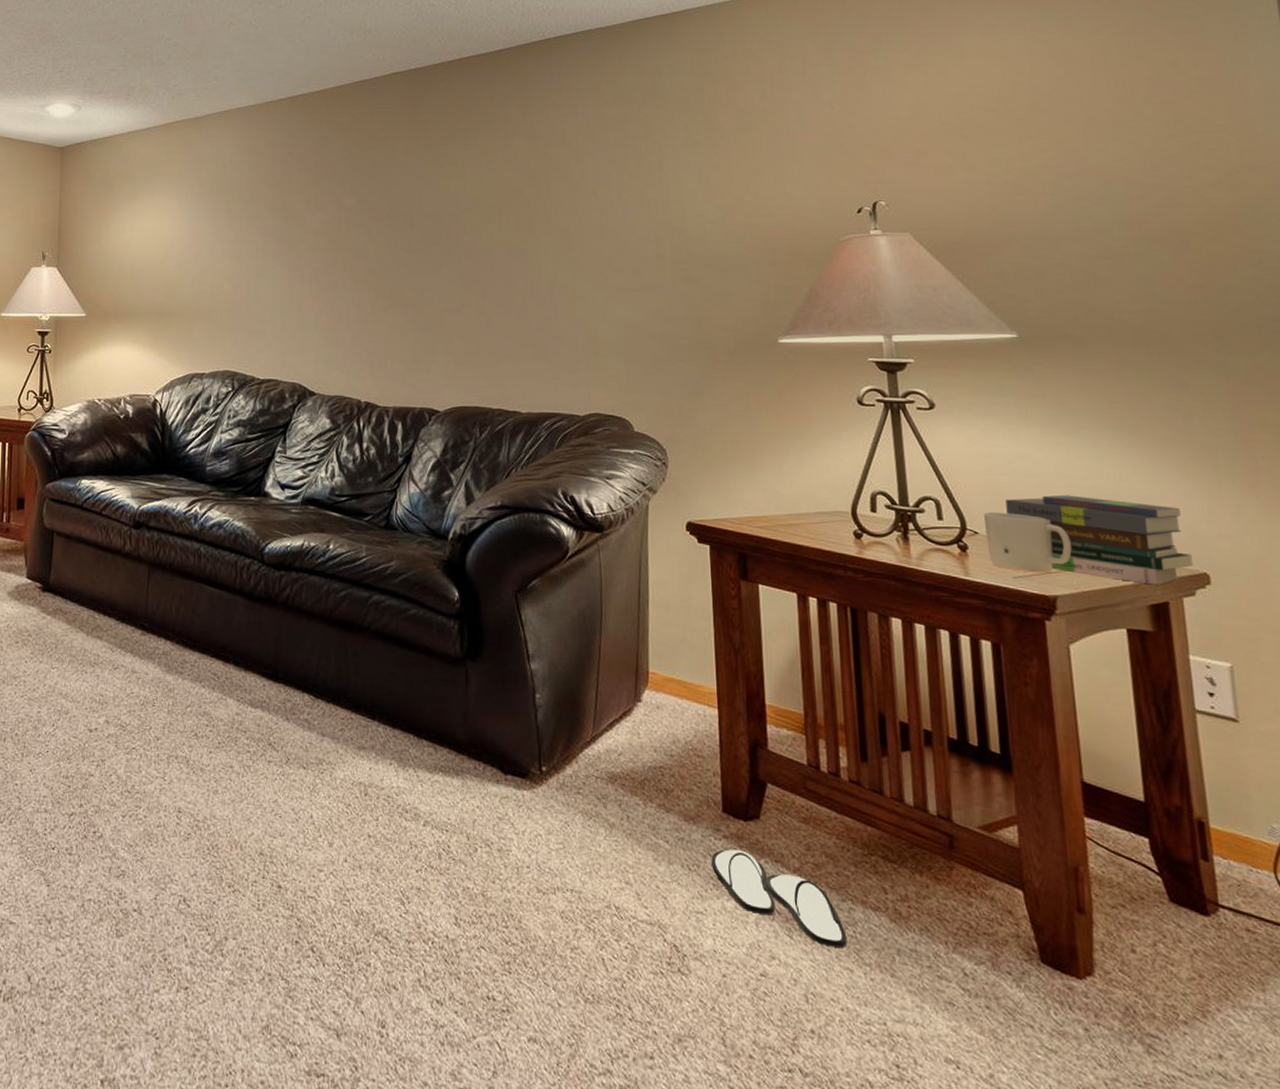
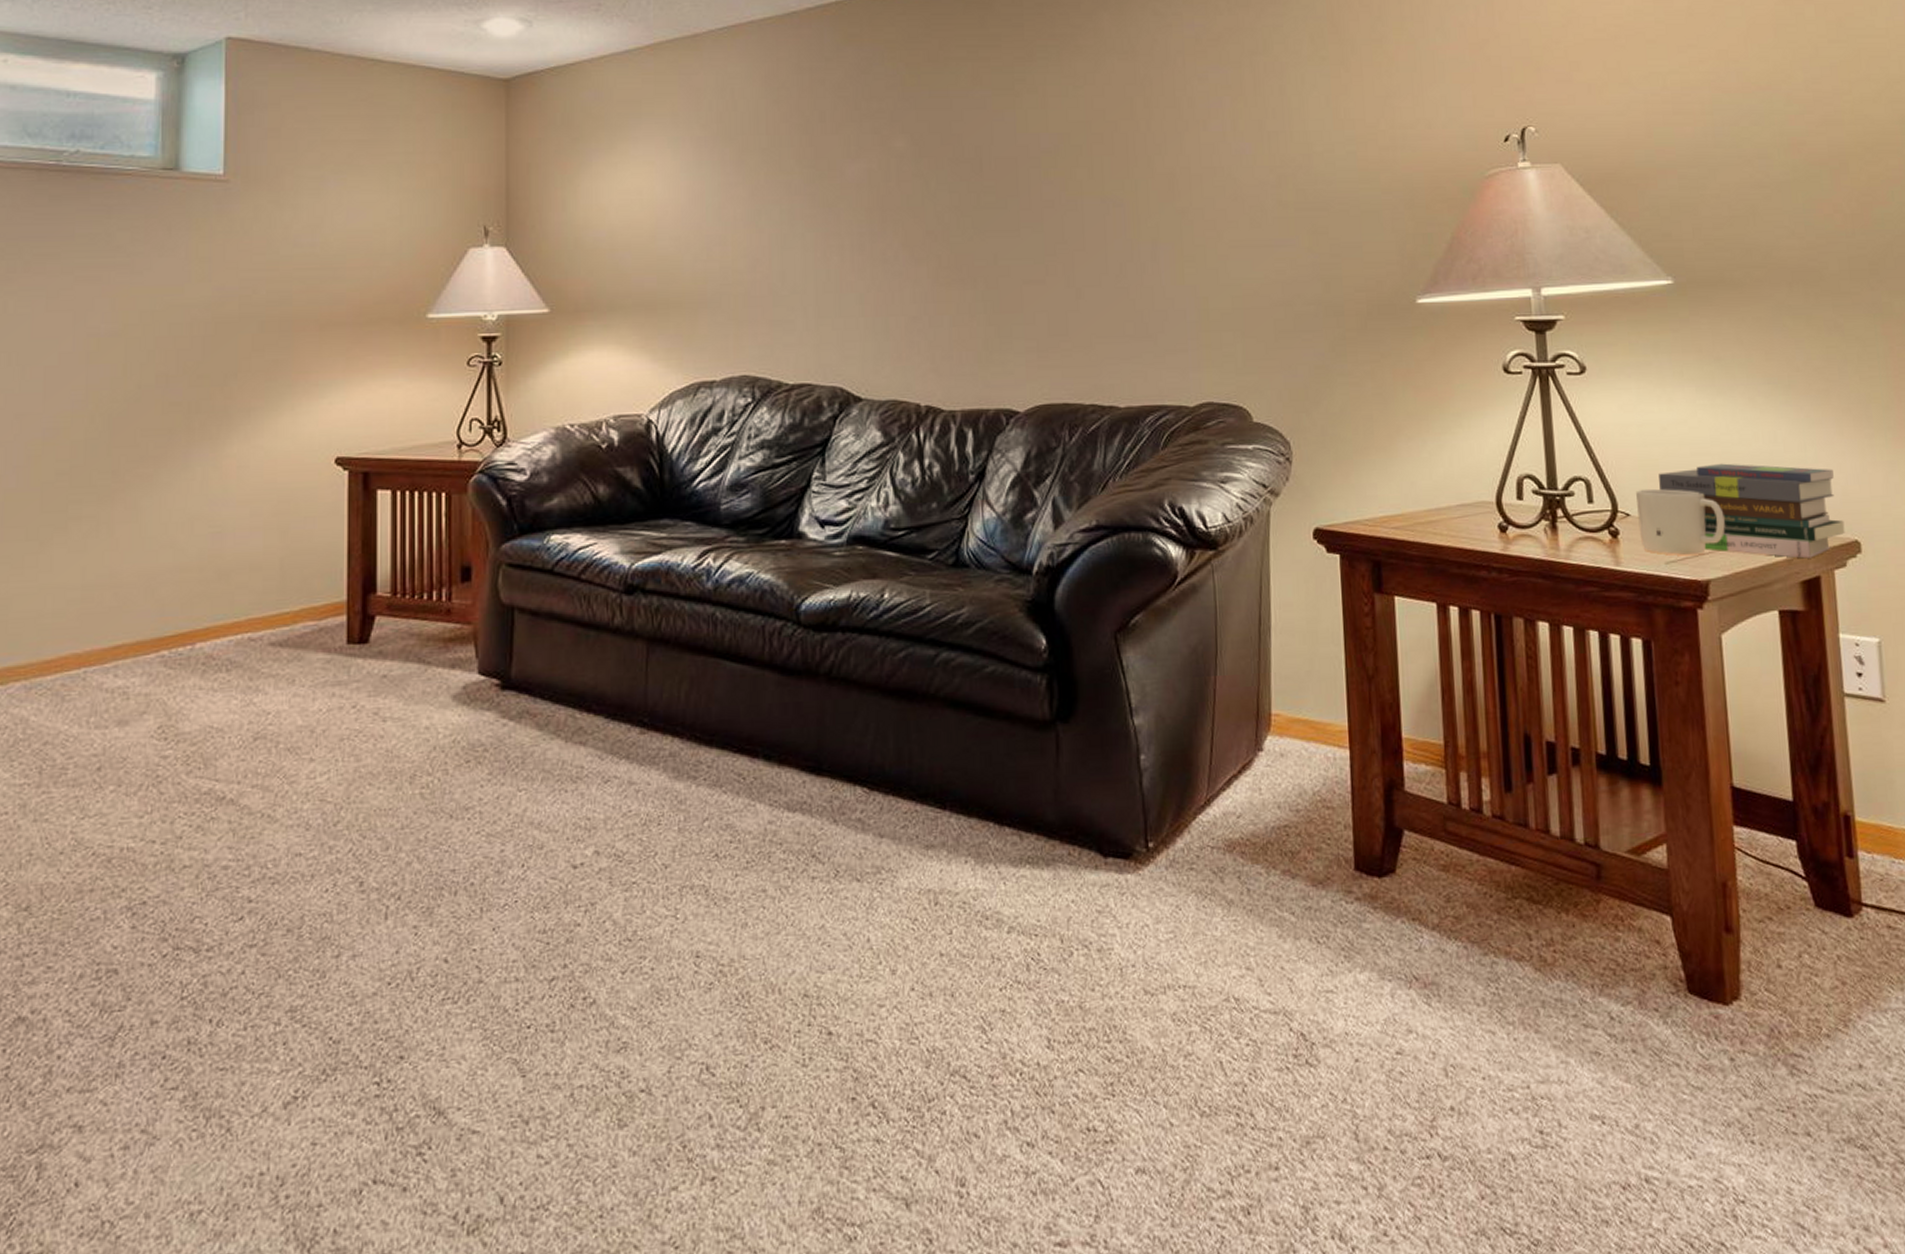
slippers: present [711,849,848,948] -> none [1342,912,1490,1010]

